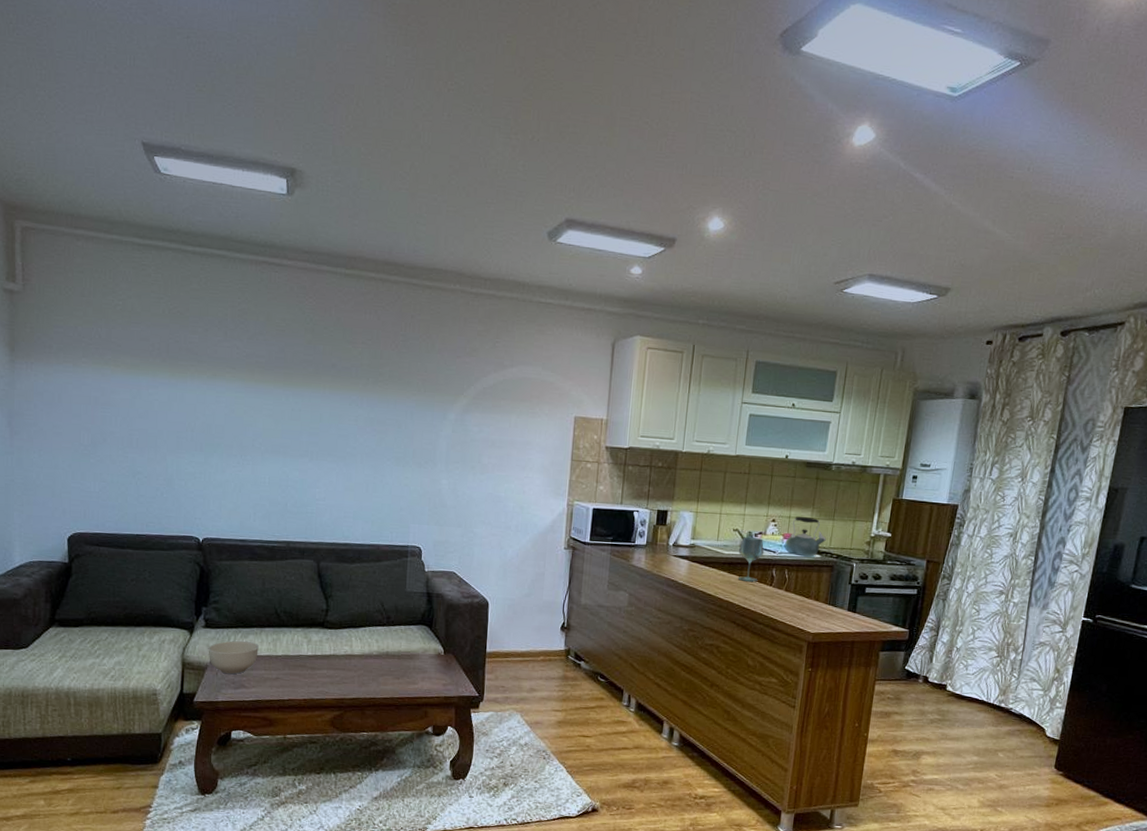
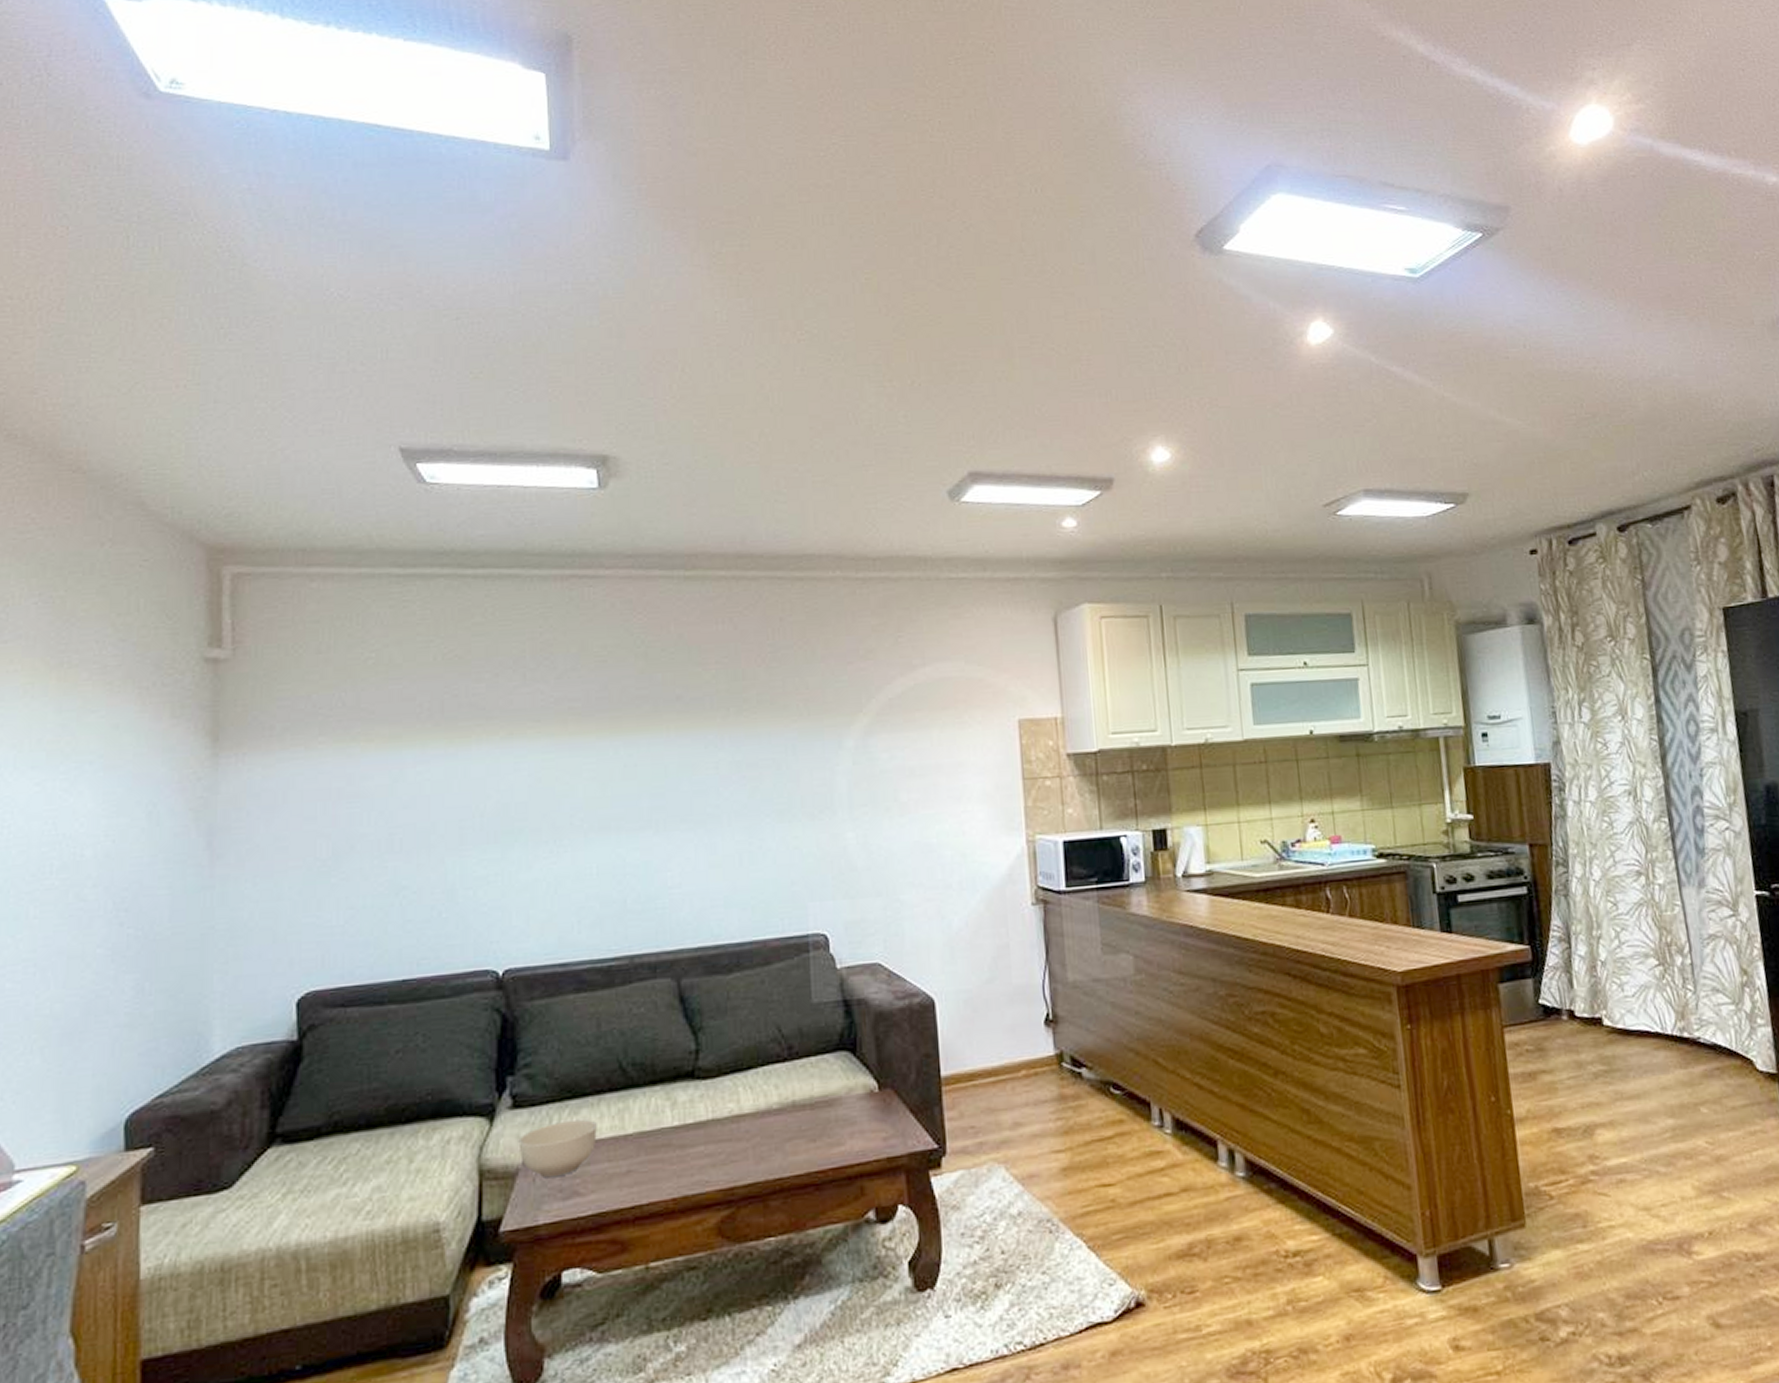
wine glass: present [737,537,764,582] -> none [1274,848,1309,912]
kettle: present [785,517,826,557] -> none [1334,809,1389,865]

